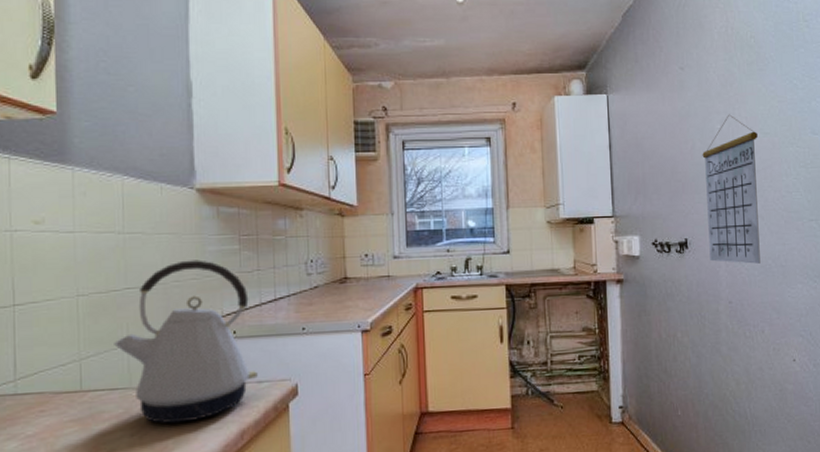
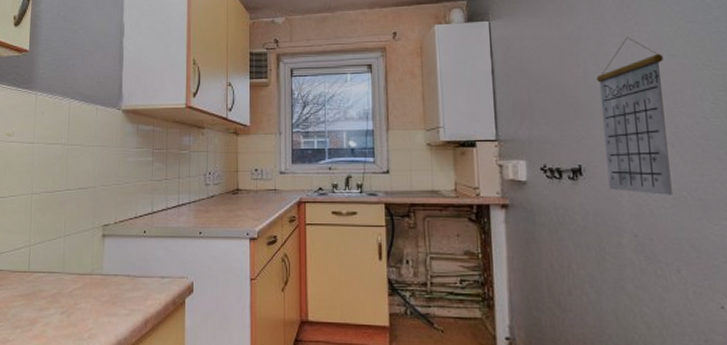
kettle: present [114,260,258,424] -> none [54,168,161,307]

